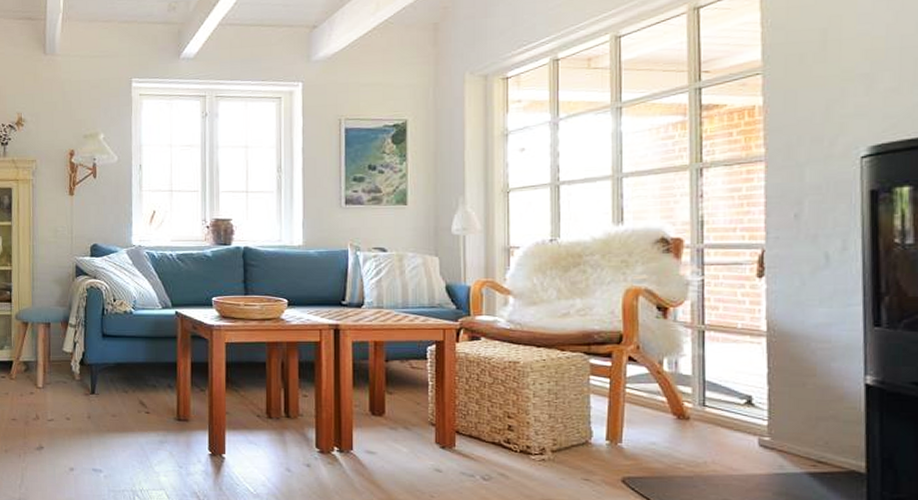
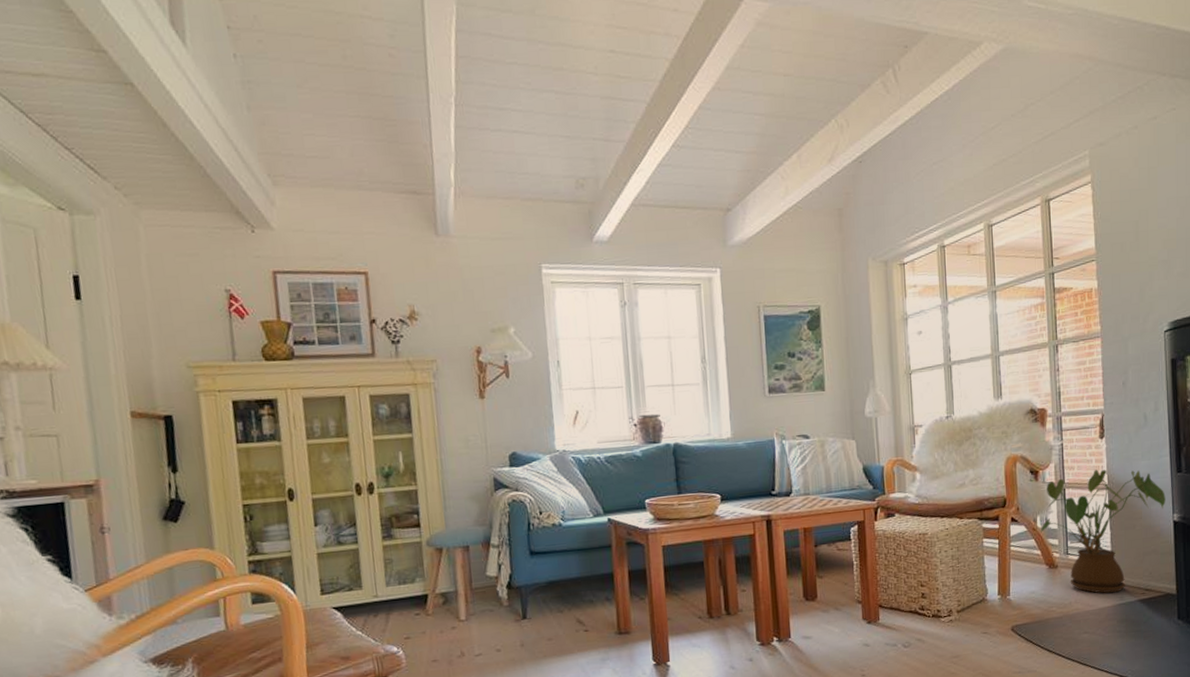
house plant: none [666,313,854,460] -> present [1040,469,1166,594]

